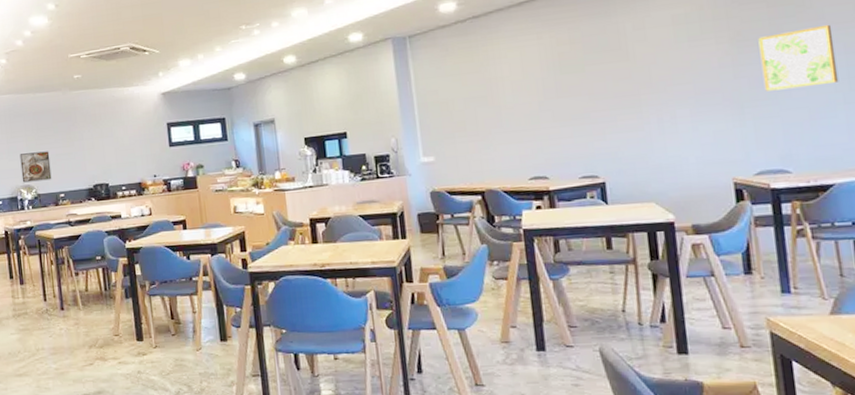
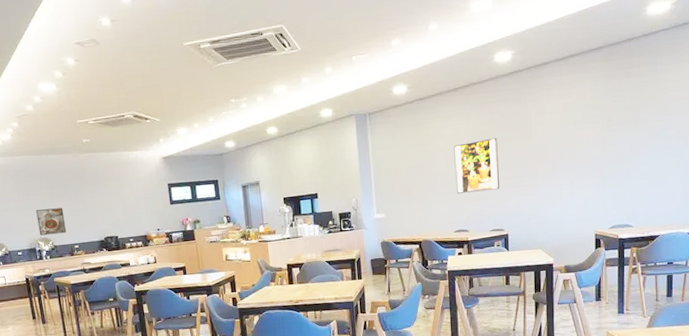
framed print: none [522,60,588,131] -> present [454,137,499,194]
wall art: present [758,24,839,91] -> none [621,115,671,165]

